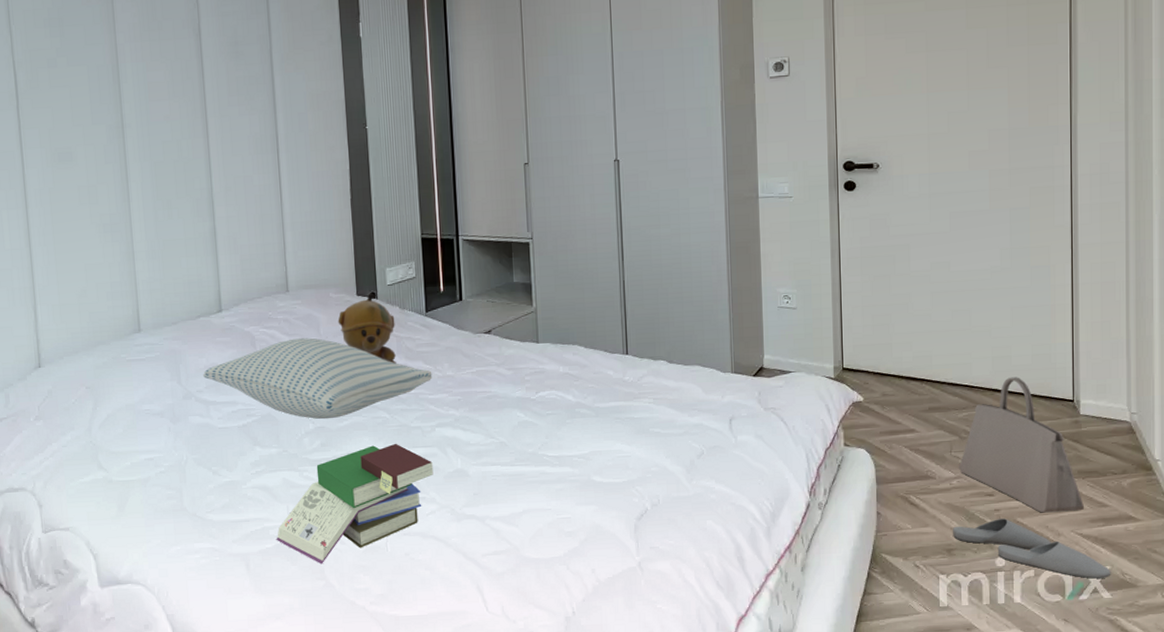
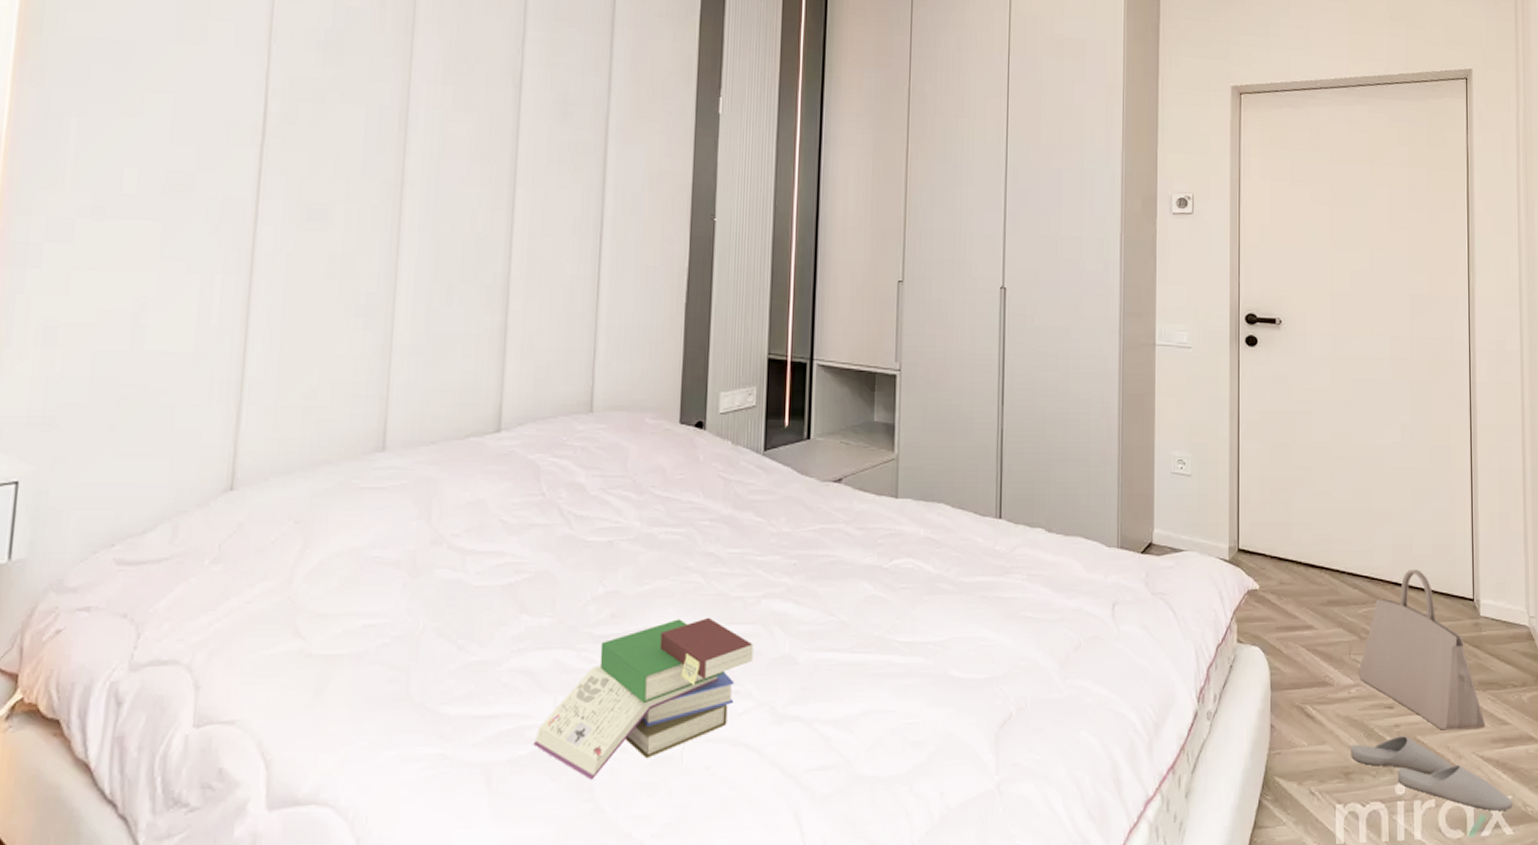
pillow: present [203,338,433,420] -> none [463,473,764,582]
stuffed bear: present [338,293,396,364] -> none [651,421,725,514]

